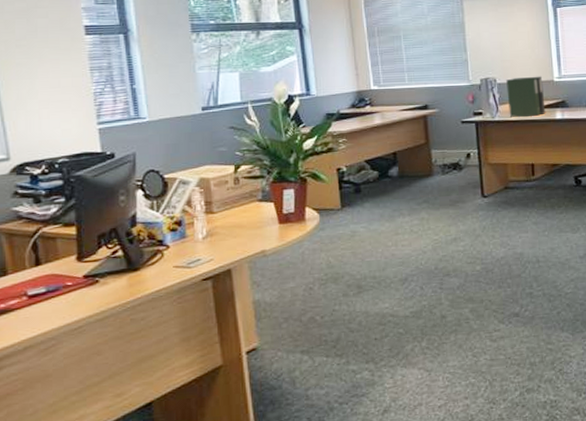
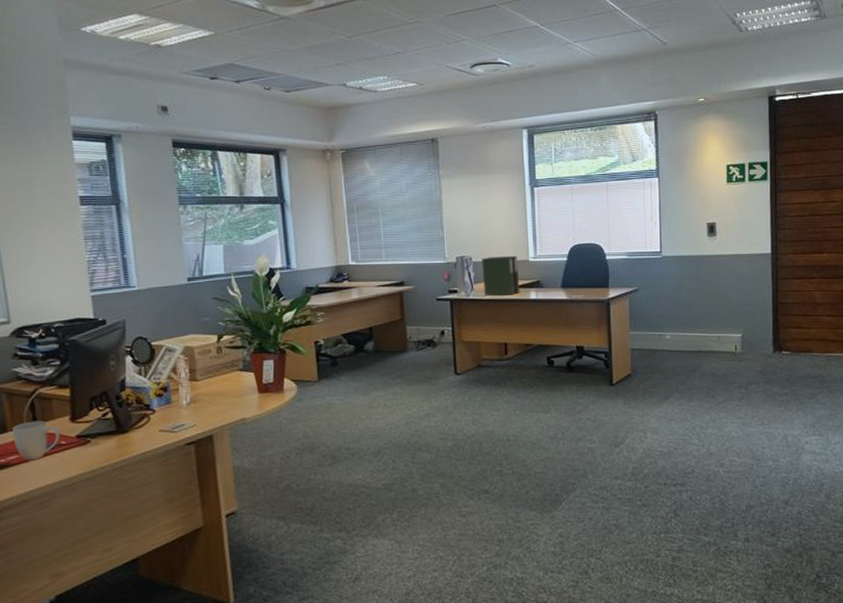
mug: none [13,261,65,305] -> present [12,421,60,461]

